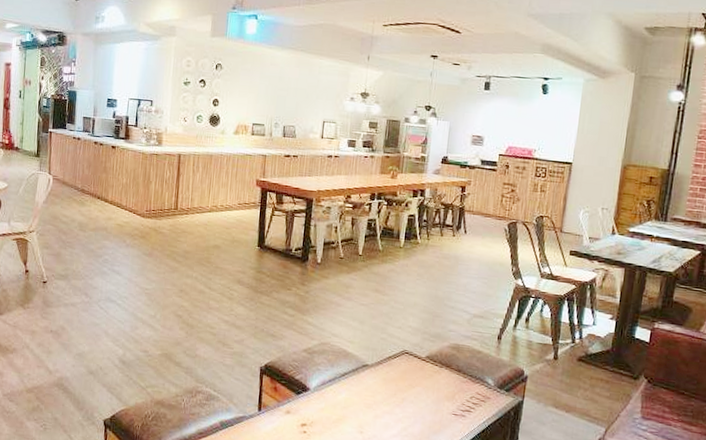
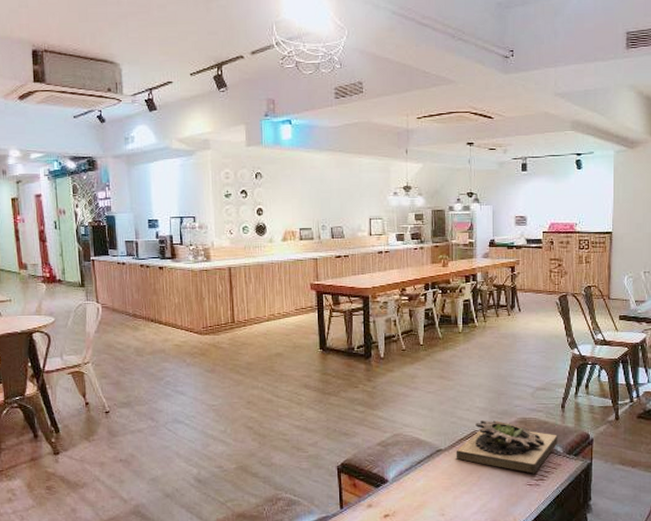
succulent planter: none [381,341,491,404] -> present [456,420,558,474]

